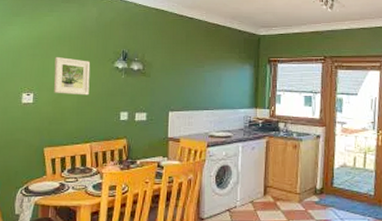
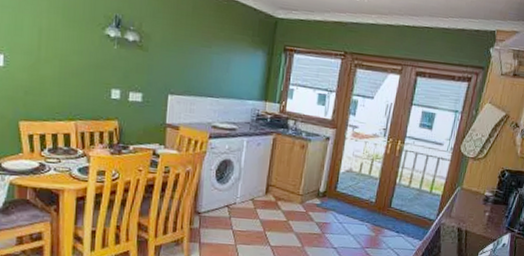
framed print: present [54,56,91,95] -> none [29,12,76,65]

